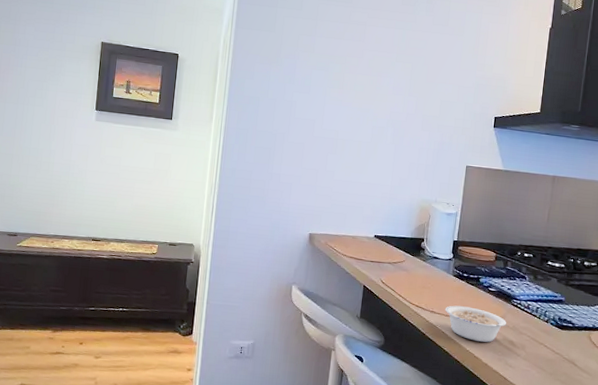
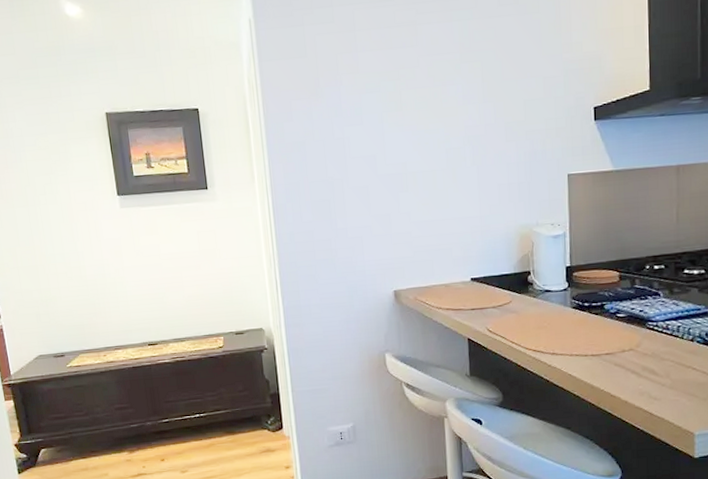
legume: present [445,305,508,343] -> none [568,340,646,378]

